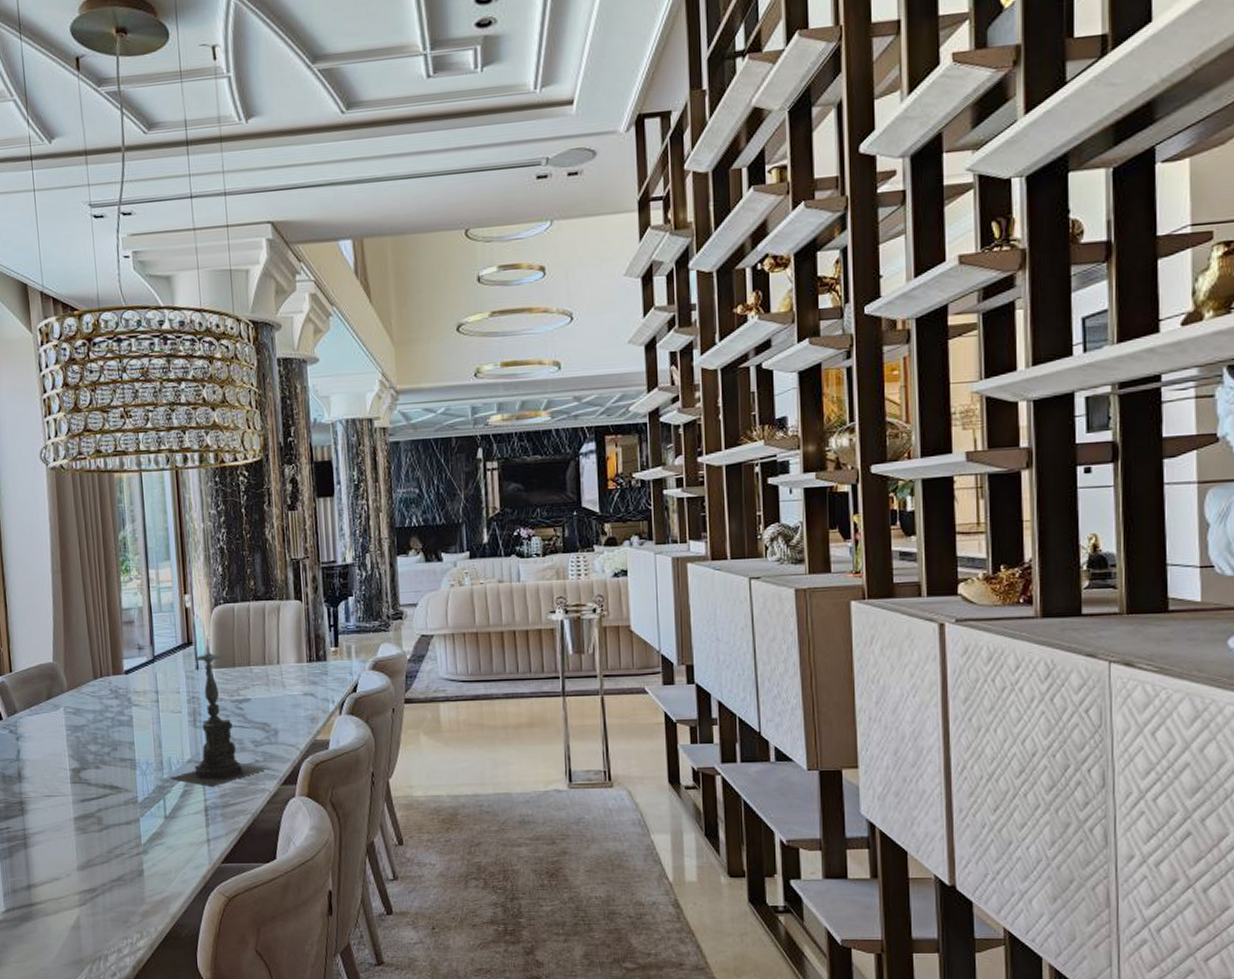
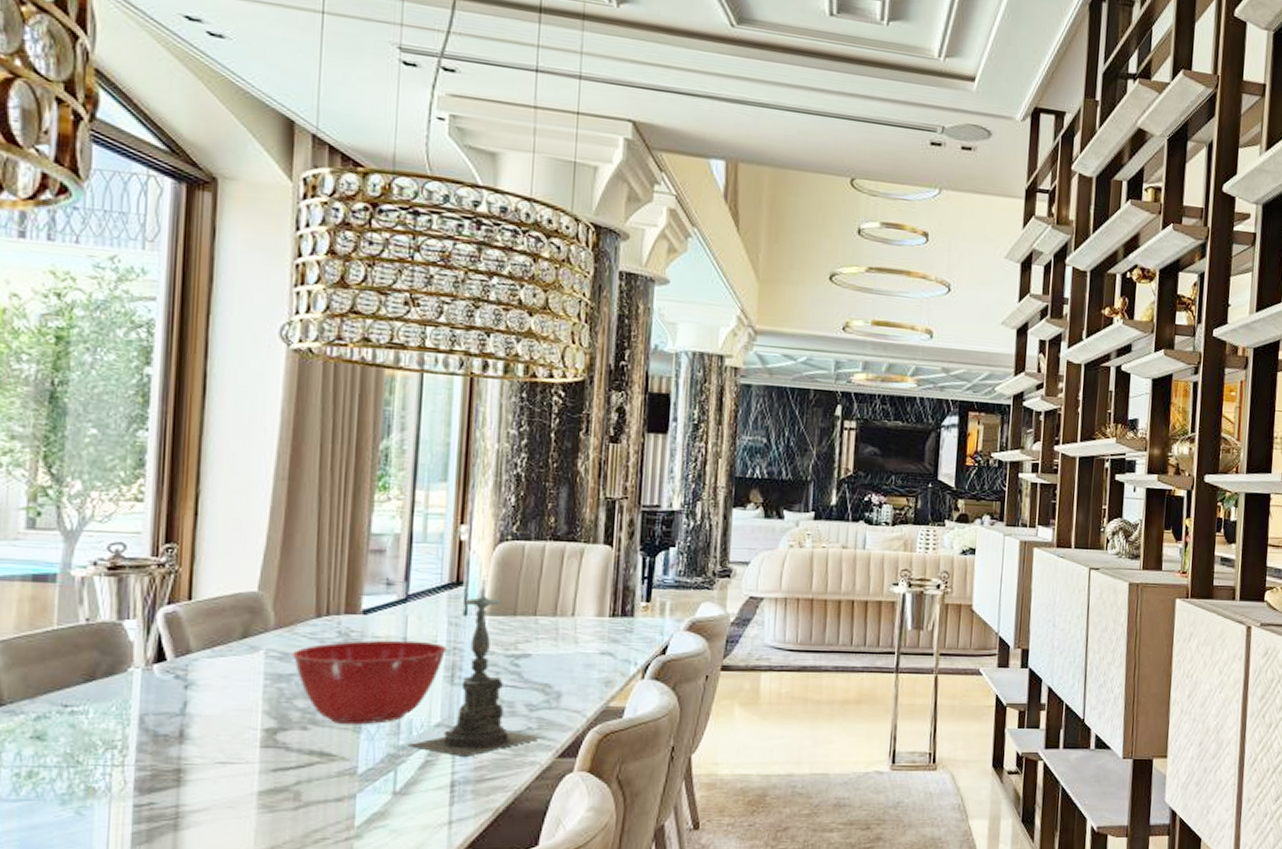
mixing bowl: none [82,693,188,764] -> present [292,640,447,725]

